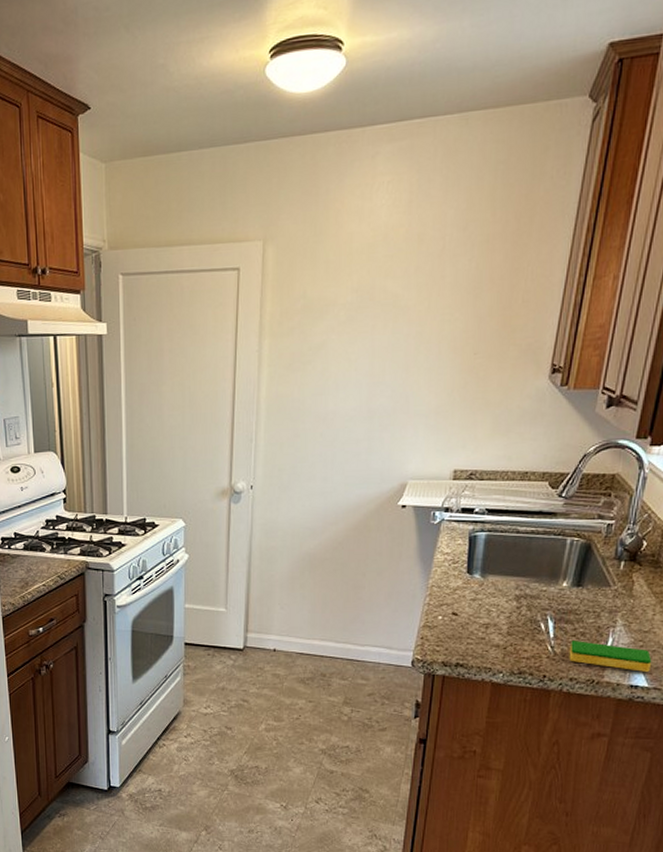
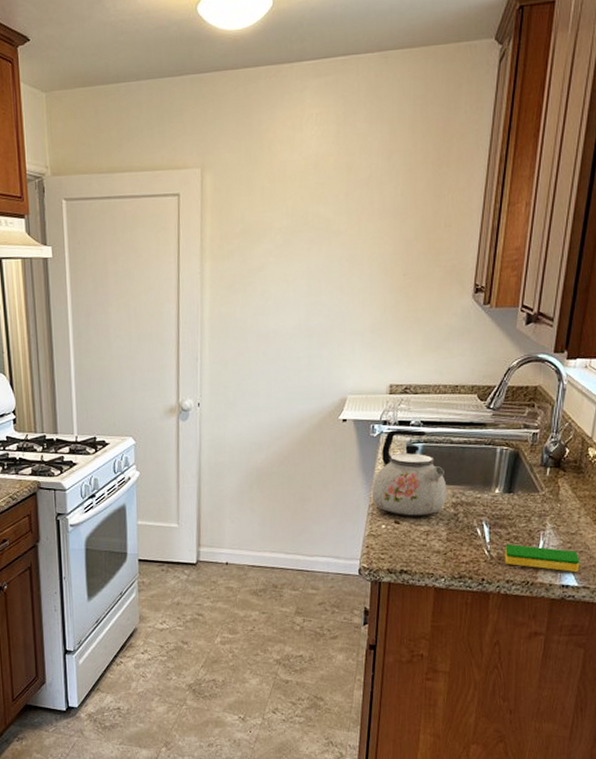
kettle: none [430,516,511,608] -> present [372,429,447,516]

